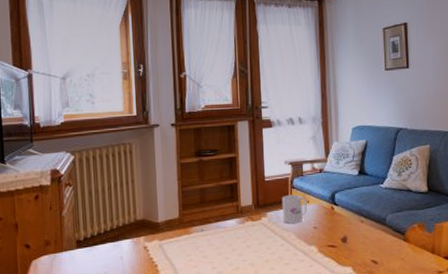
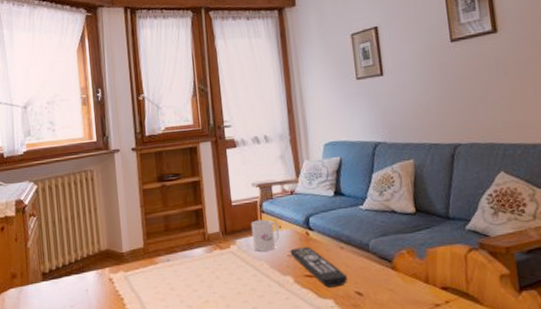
remote control: none [316,220,366,256] -> present [290,247,348,287]

